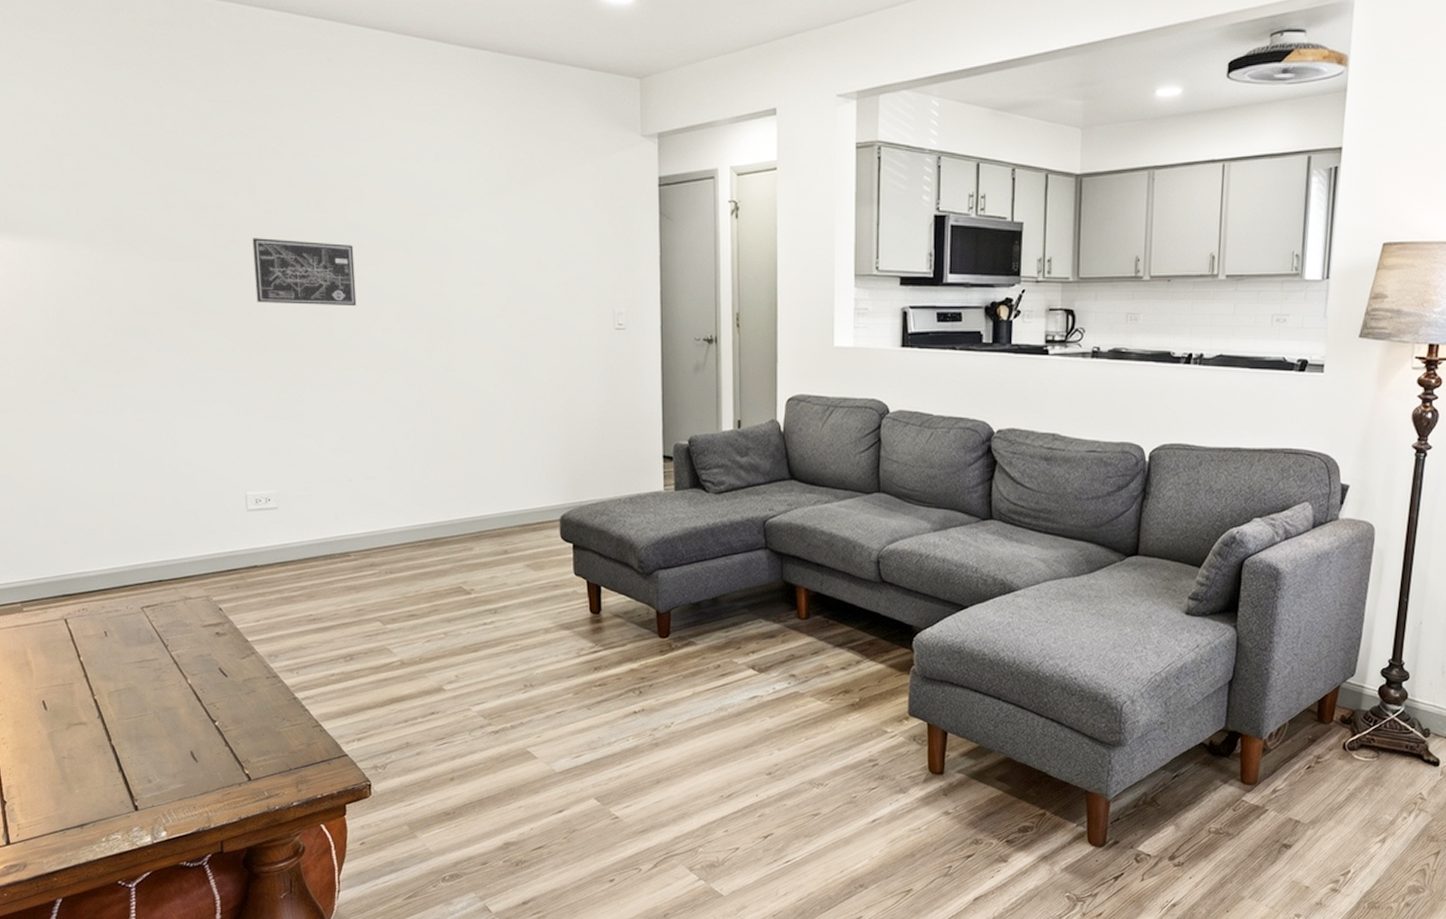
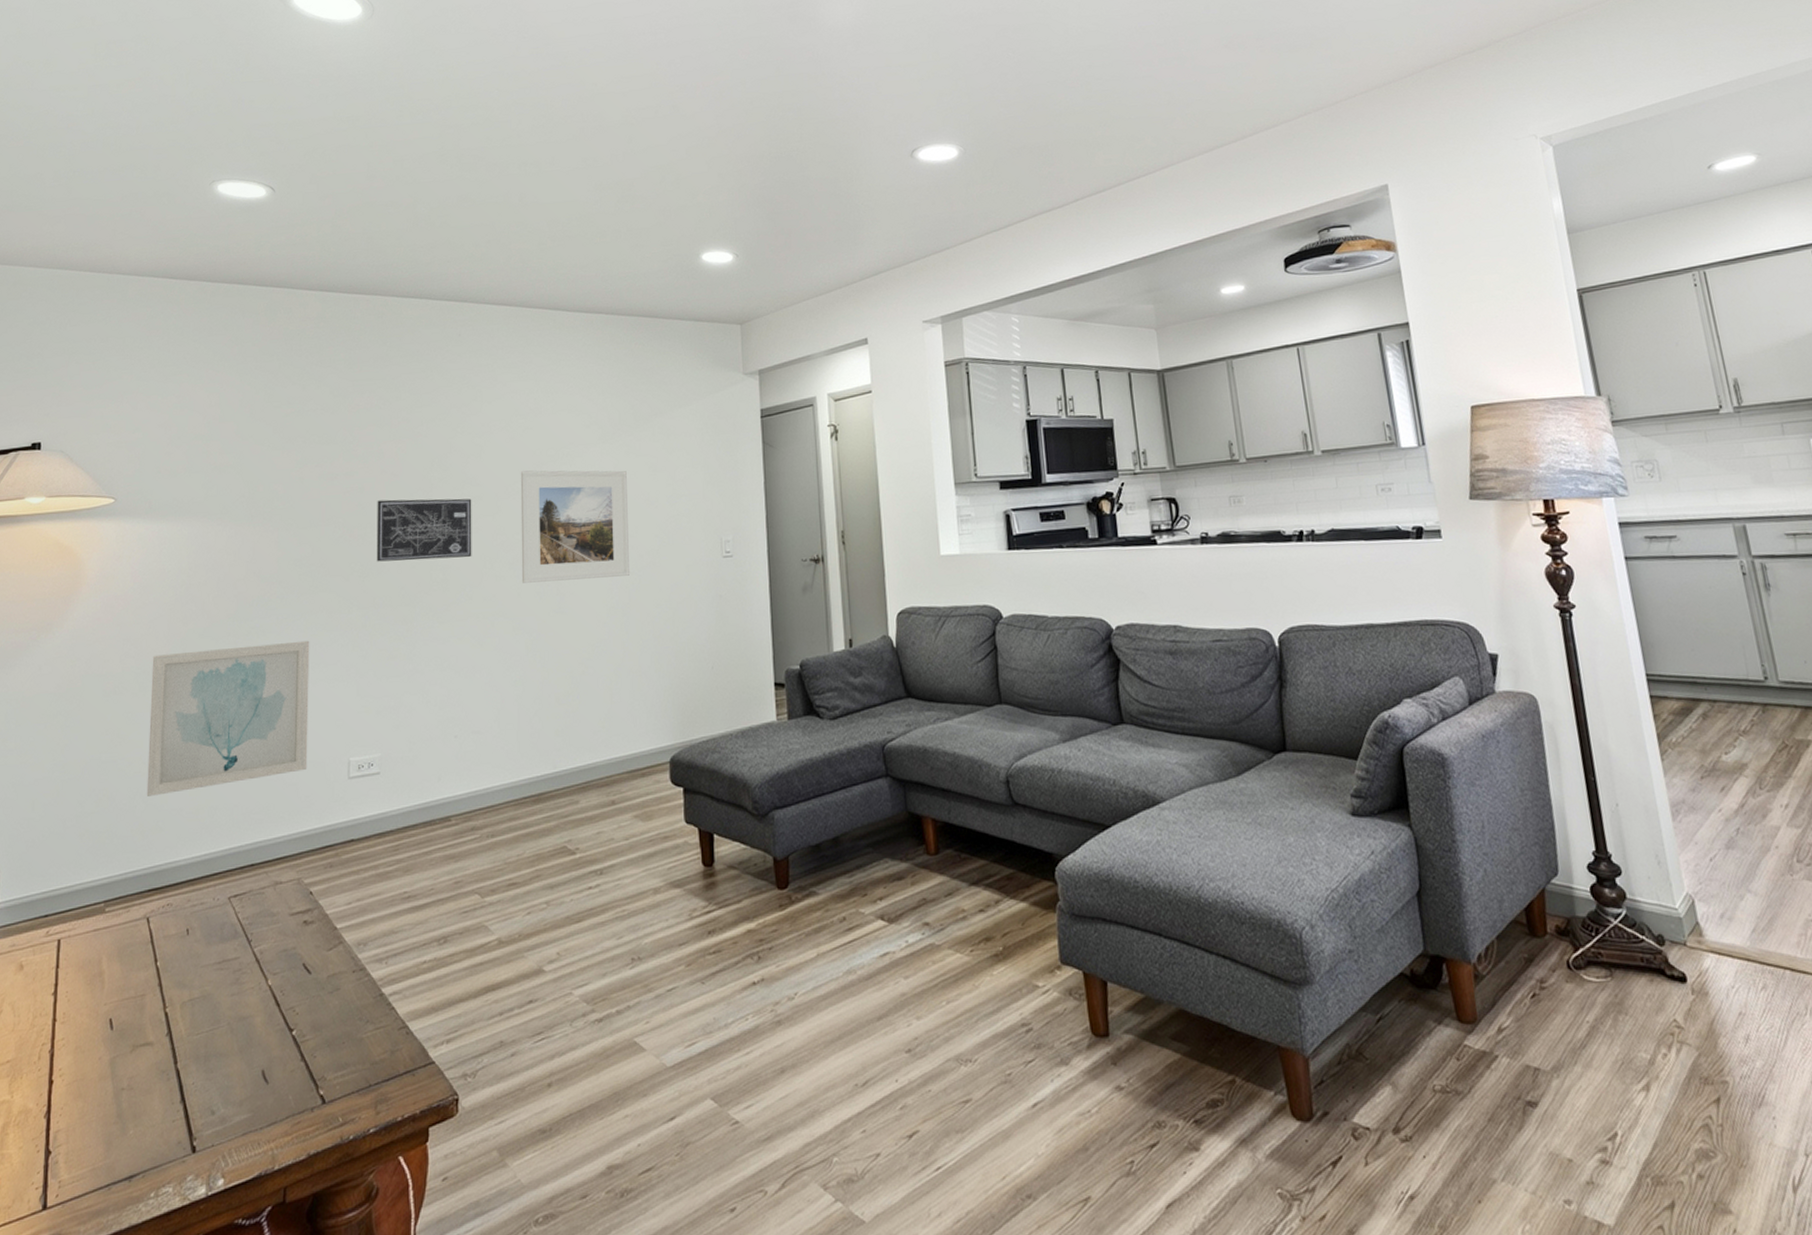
wall art: none [33,376,205,512] -> present [146,640,310,796]
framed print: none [403,220,520,339] -> present [520,470,629,583]

